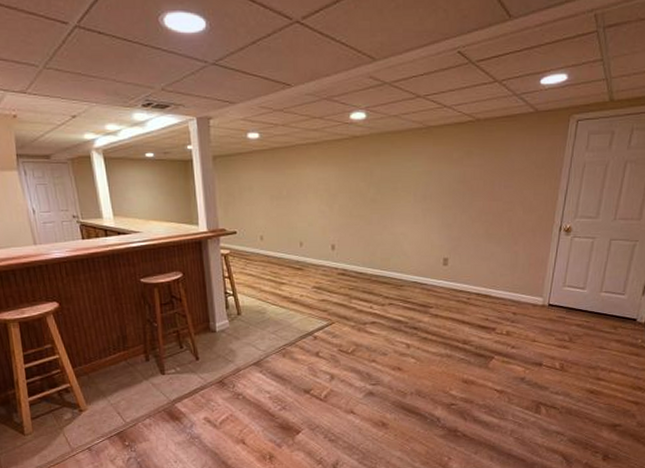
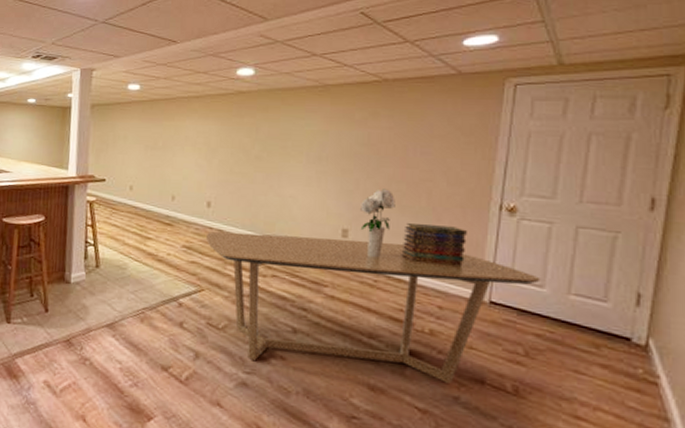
dining table: none [333,267,583,374] -> present [206,231,540,383]
bouquet: none [457,220,484,280] -> present [360,189,395,258]
book stack: none [487,247,535,280] -> present [401,222,467,267]

